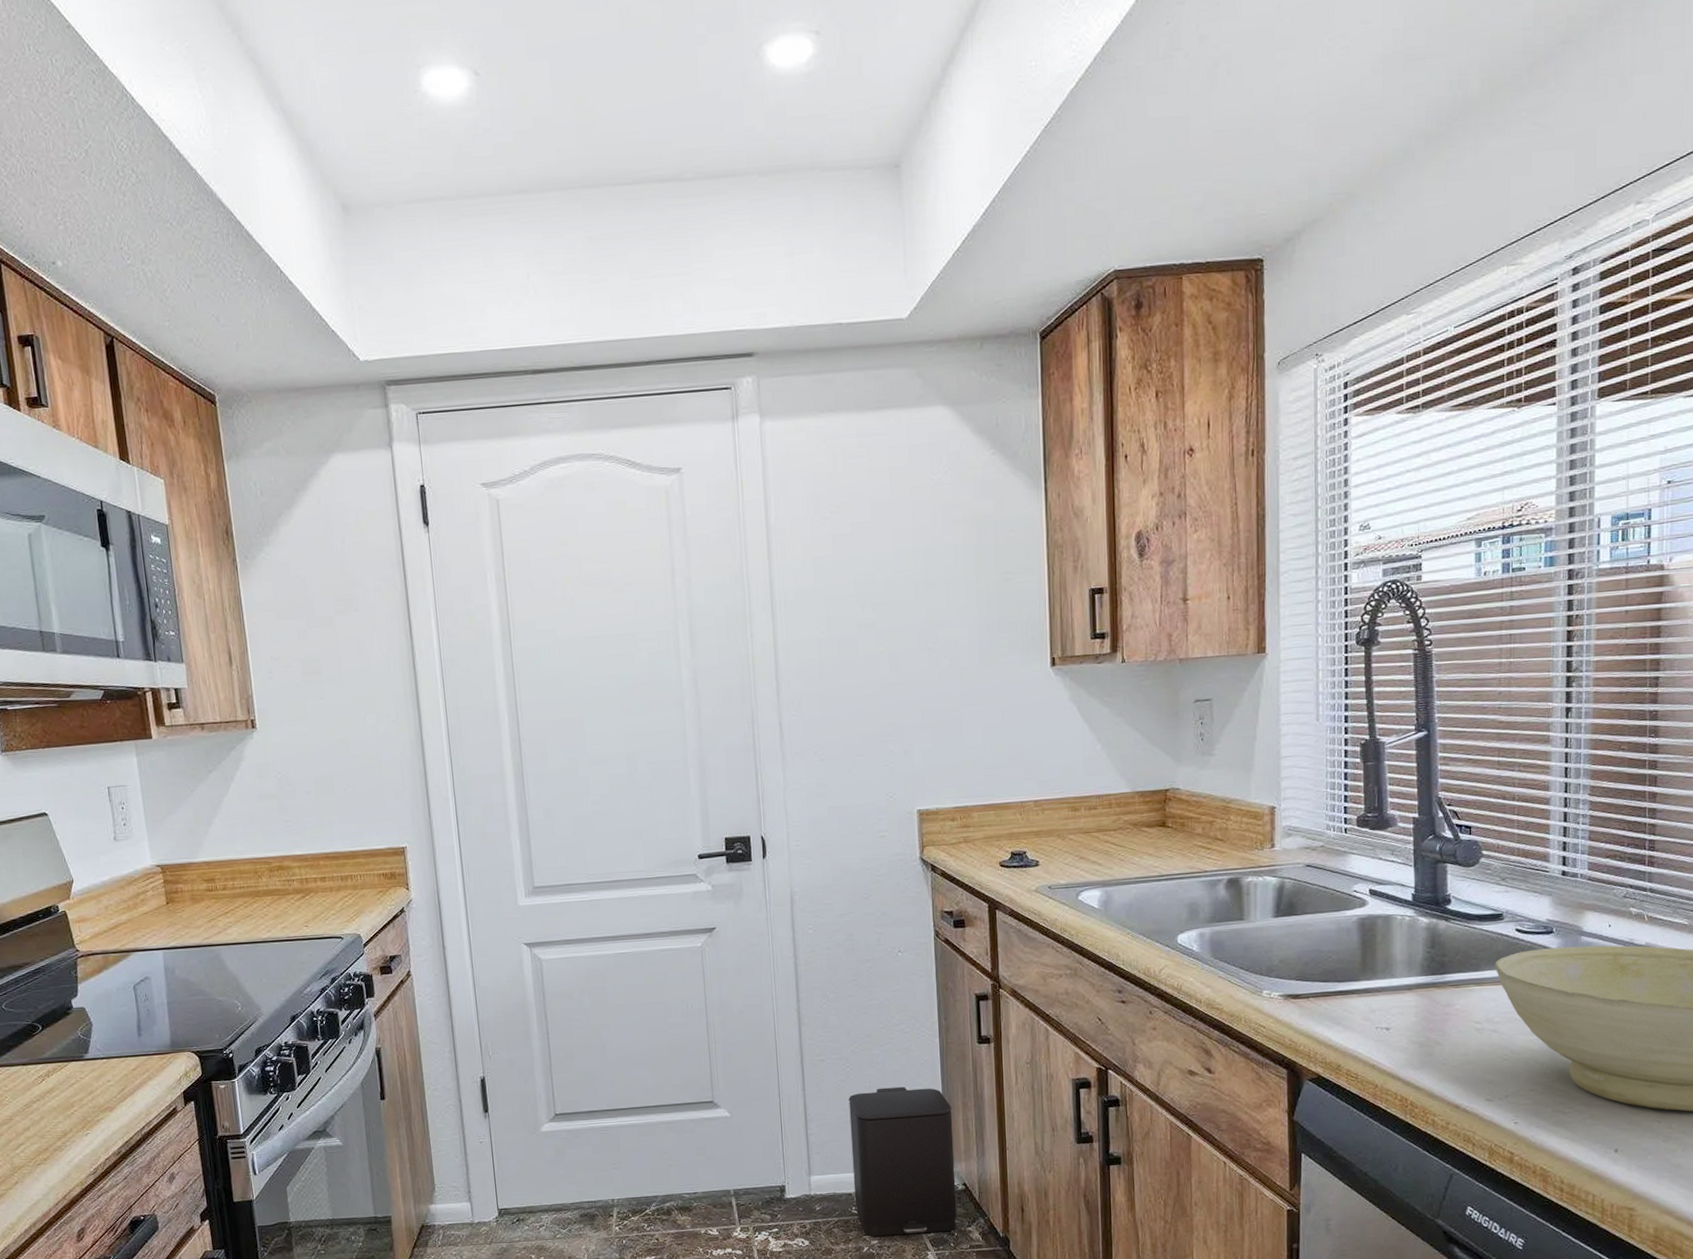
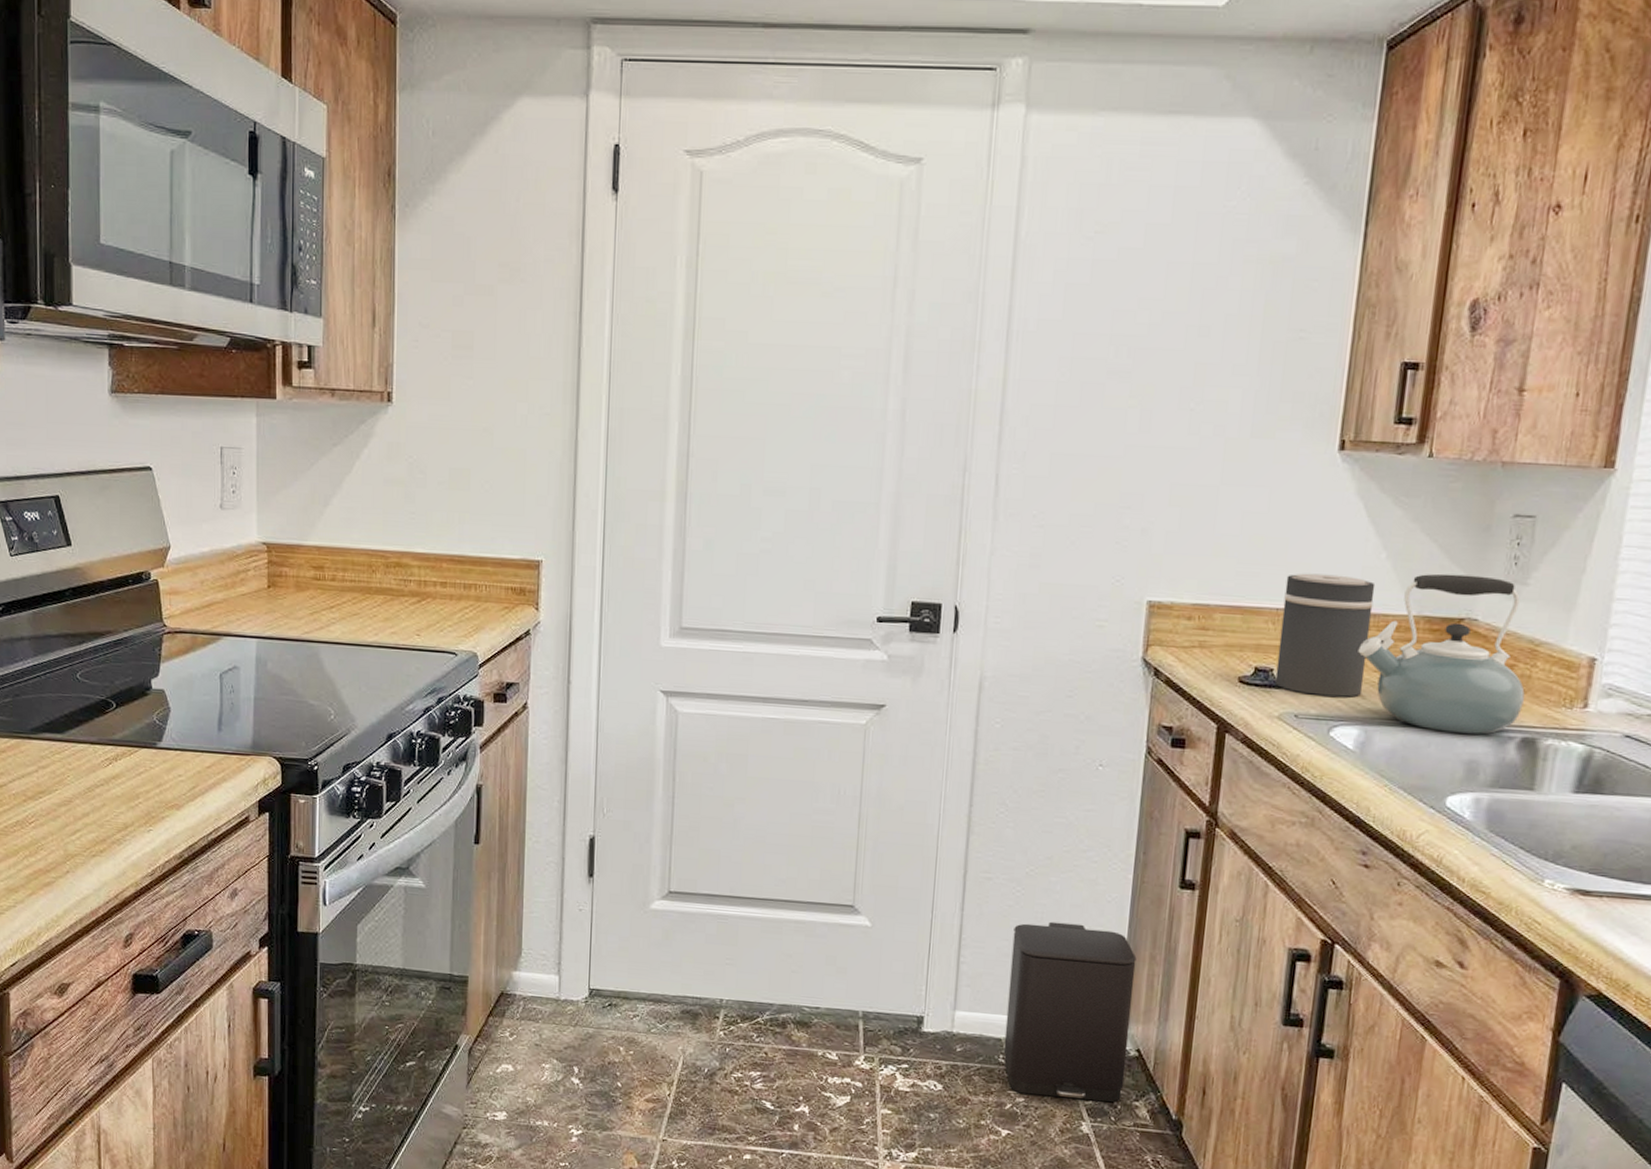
cylinder: none [1025,767,1099,869] -> present [1274,573,1376,697]
kettle: none [1090,753,1226,883] -> present [1358,573,1525,735]

